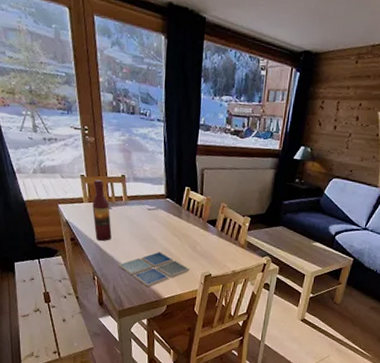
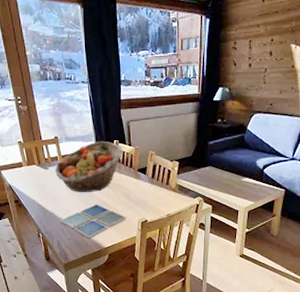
wine bottle: present [92,179,112,241] -> none [30,143,51,200]
fruit basket: none [119,185,194,239] -> present [55,141,123,192]

